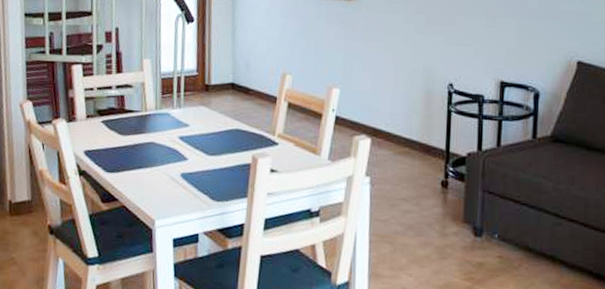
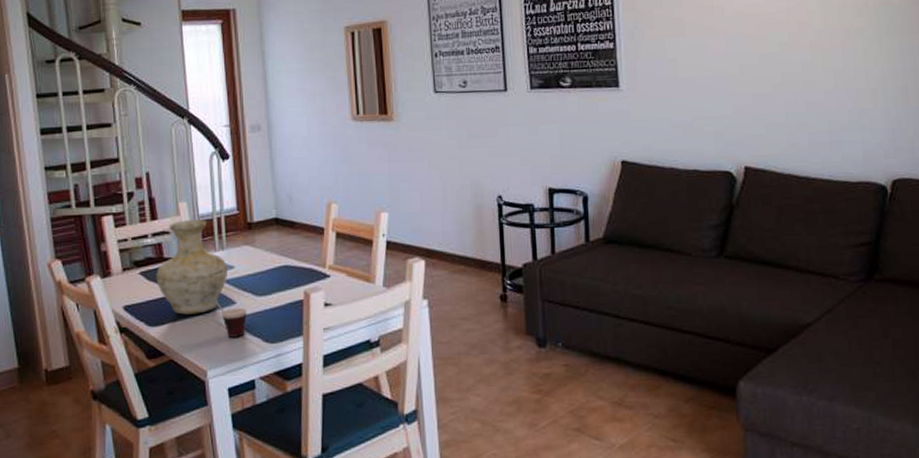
vase: none [116,76,184,166] -> present [156,219,228,315]
cup: none [156,150,197,192] -> present [201,297,247,337]

